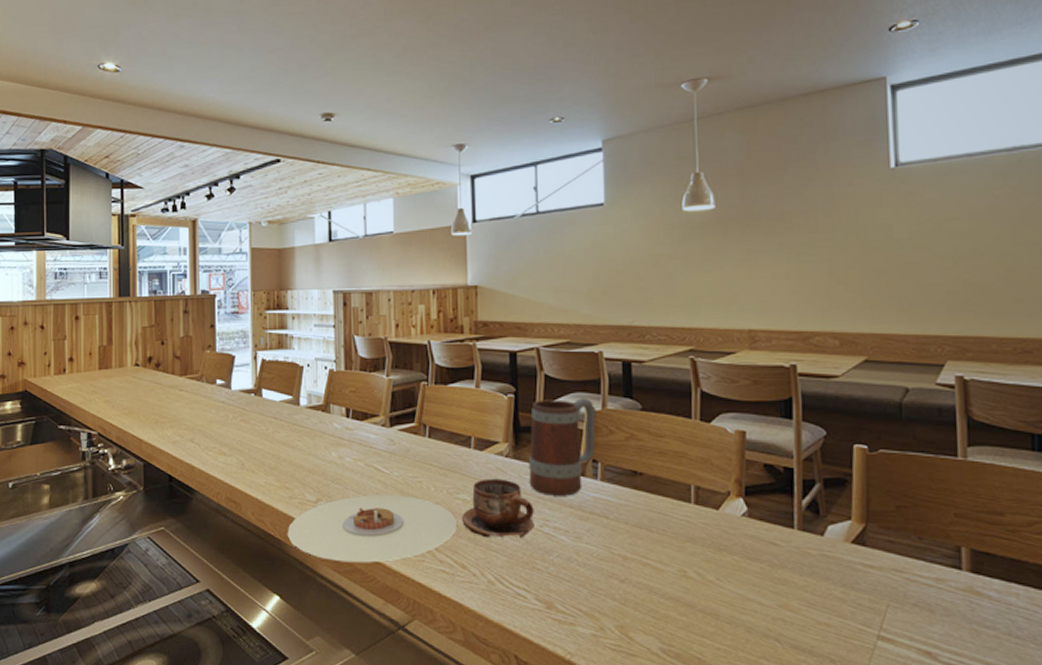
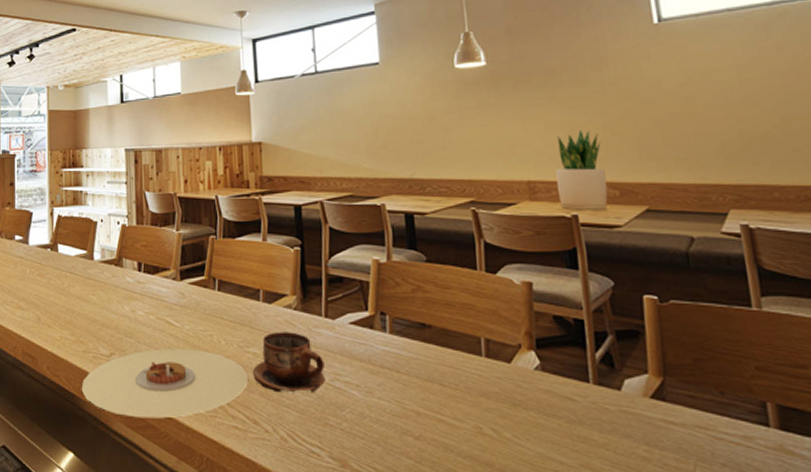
beer mug: present [528,398,596,496] -> none [316,250,383,349]
planter: none [777,278,829,360] -> present [555,130,608,210]

